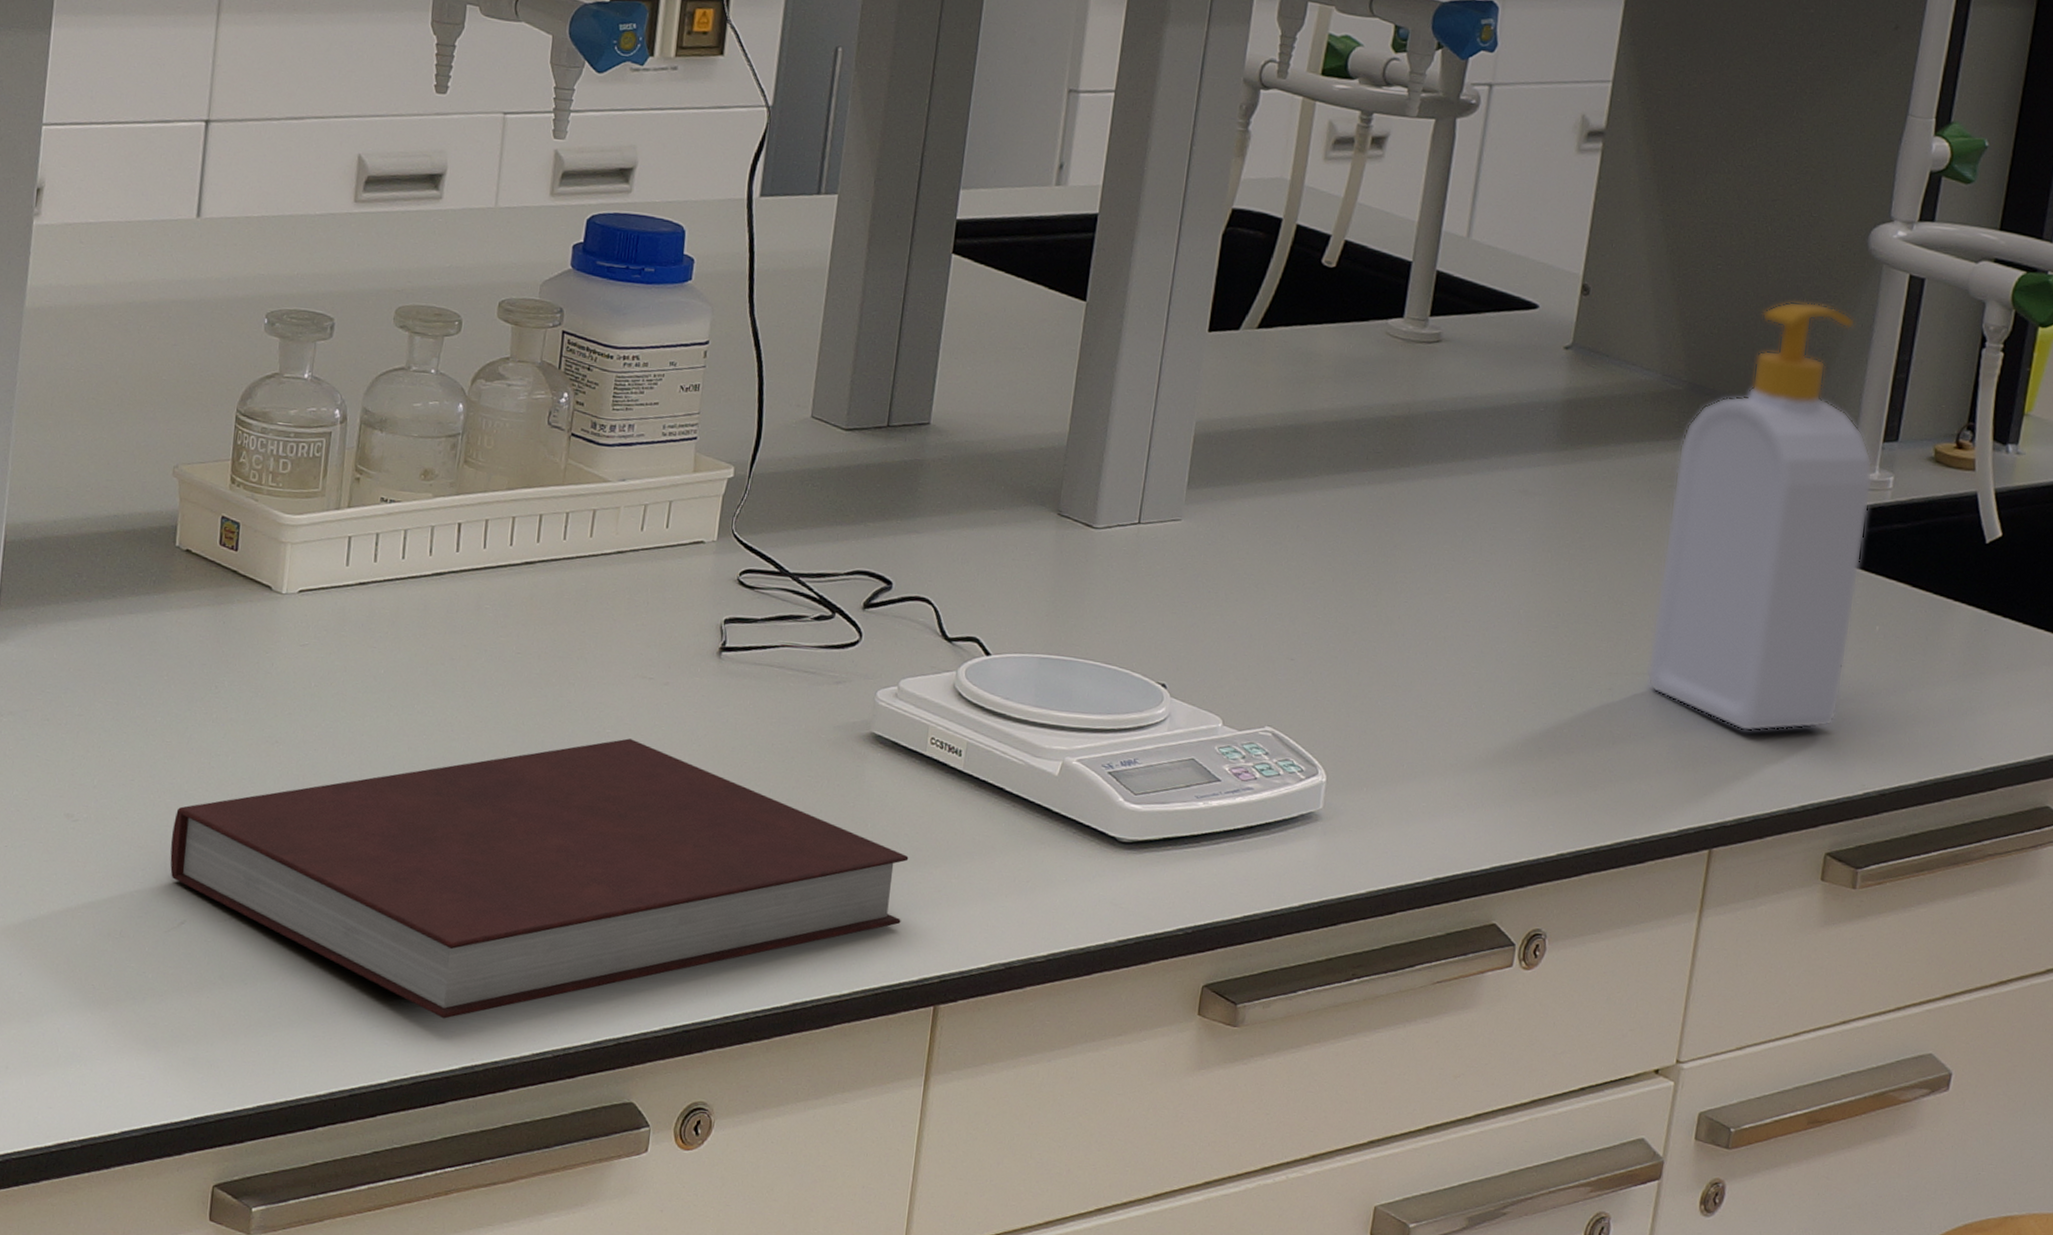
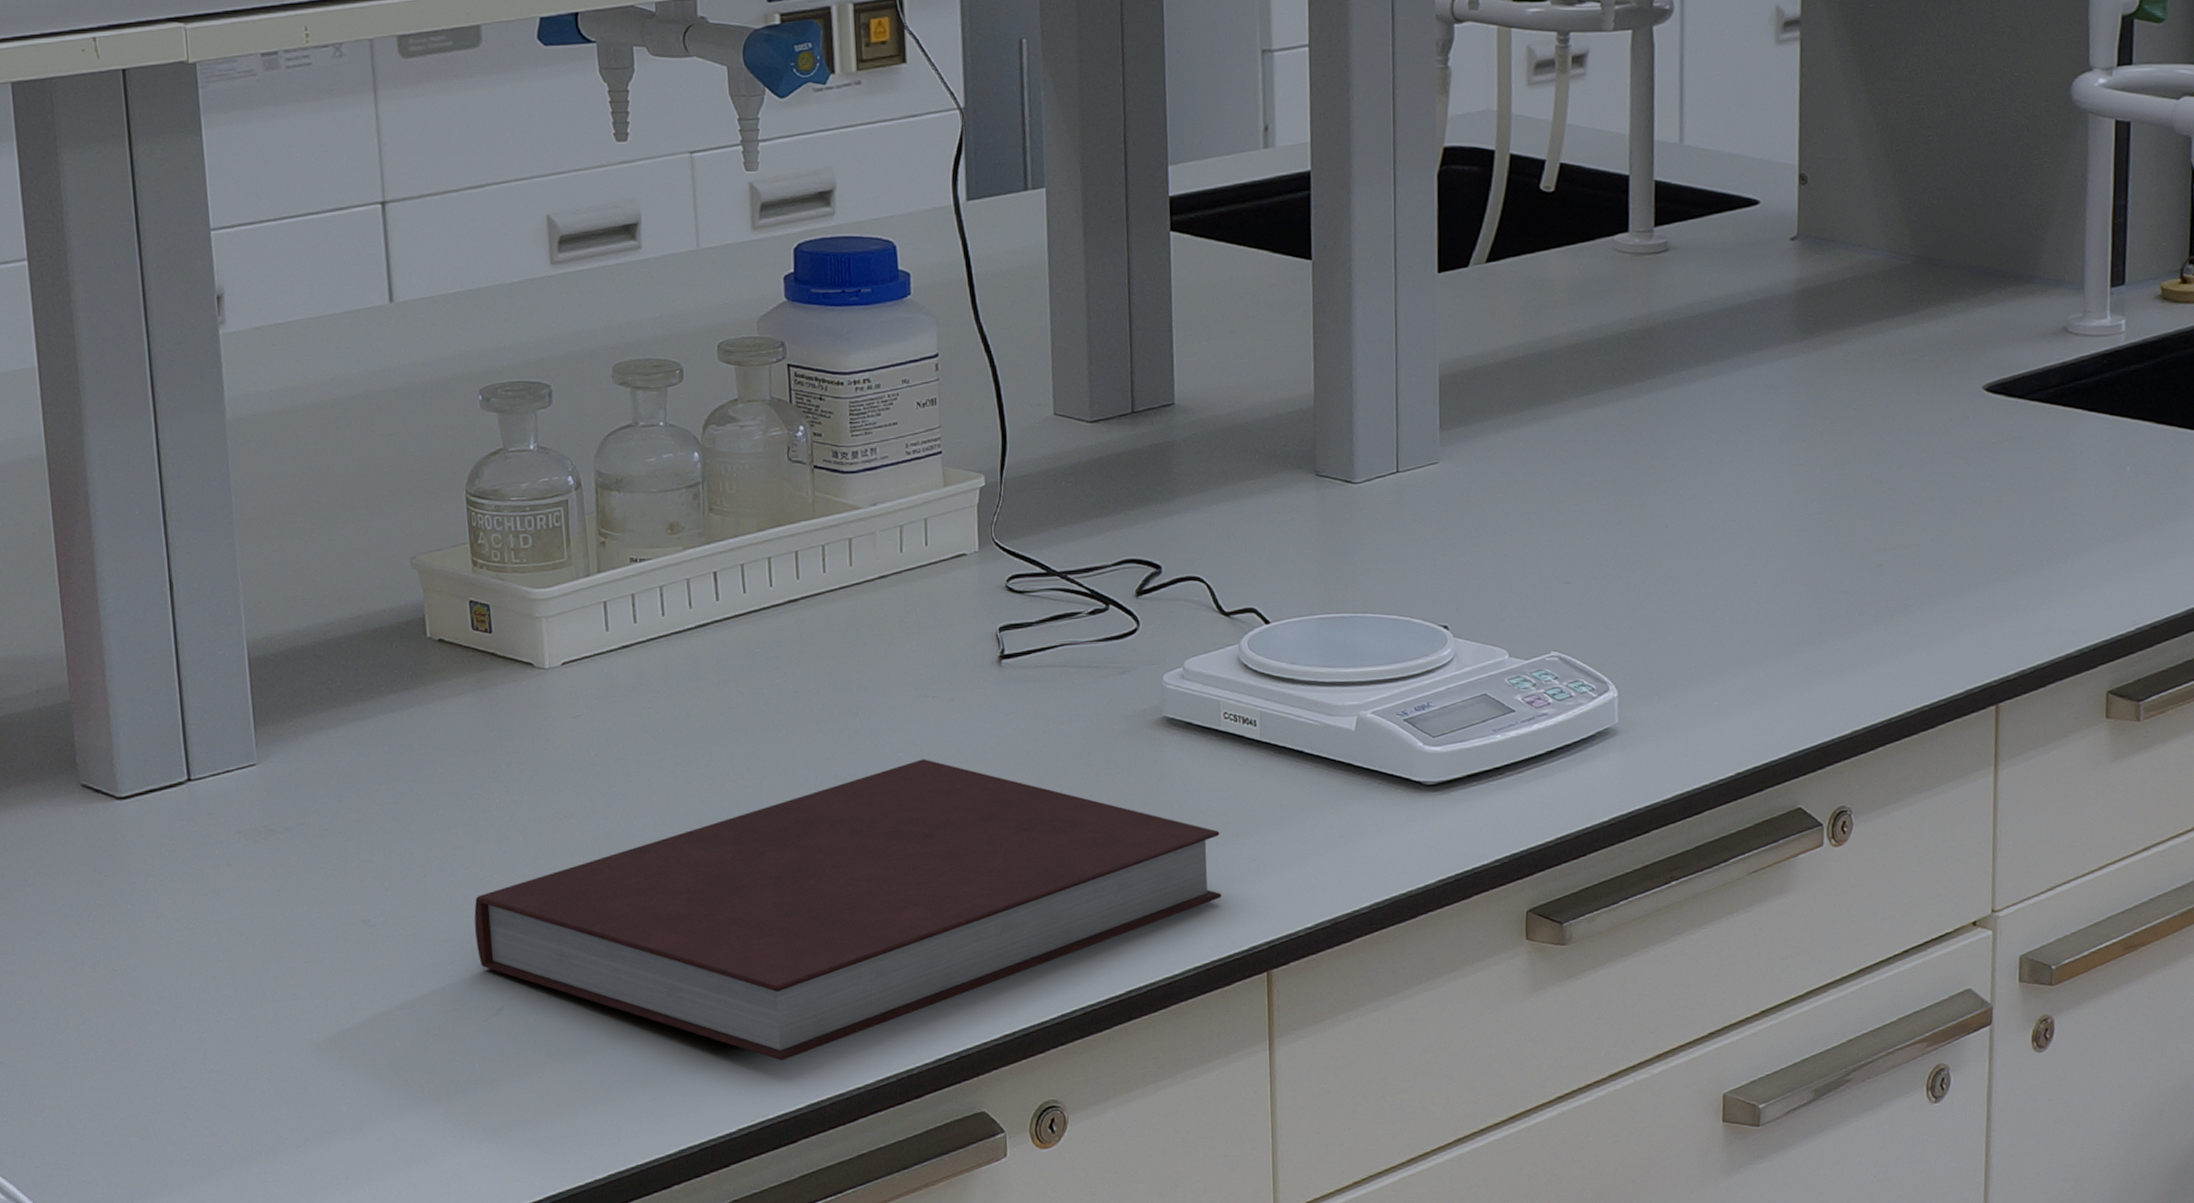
soap bottle: present [1646,301,1873,732] -> none [1913,161,2106,587]

